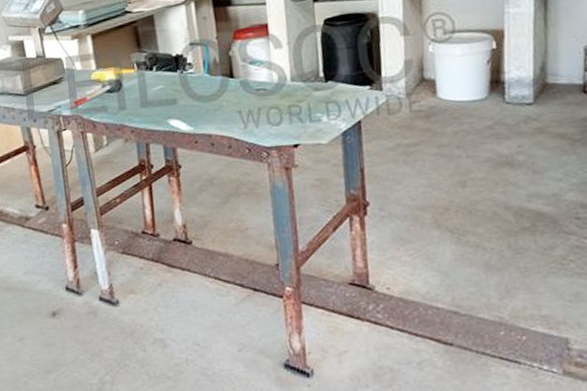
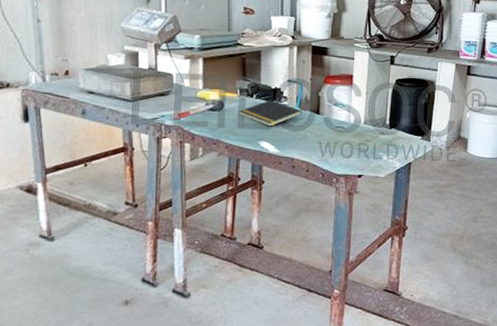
notepad: none [139,70,213,101] -> present [239,100,303,127]

